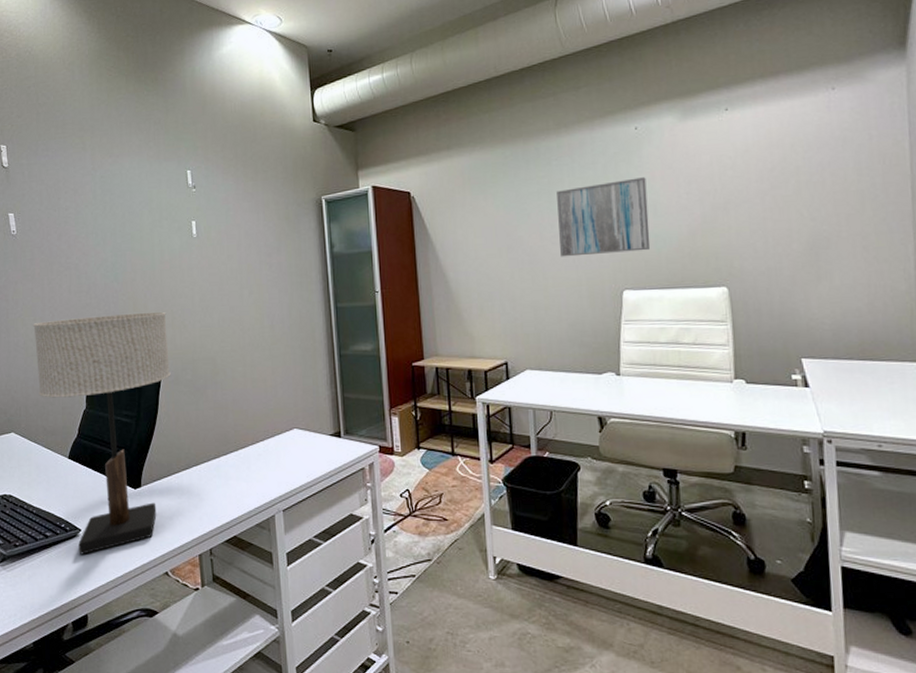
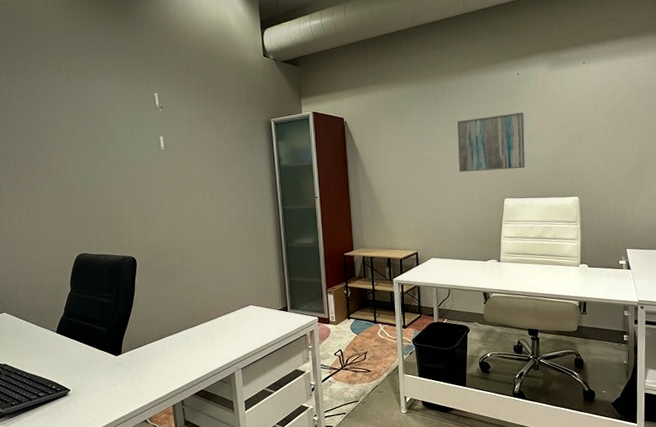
table lamp: present [32,312,171,555] -> none [18,212,145,410]

